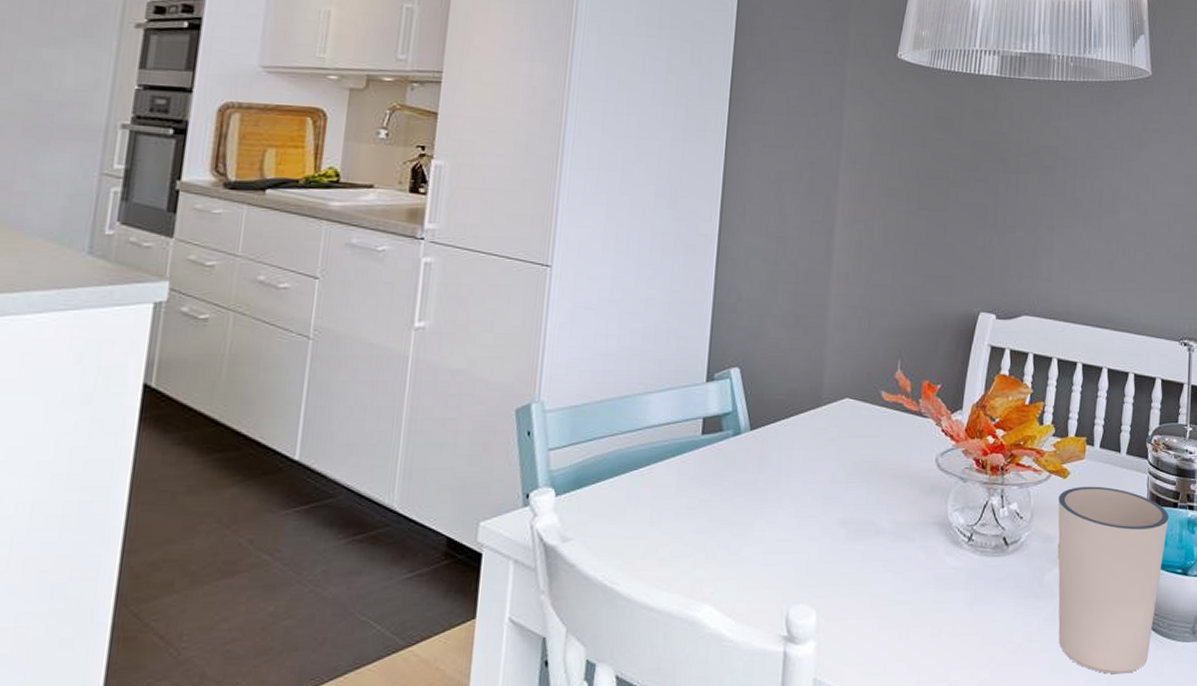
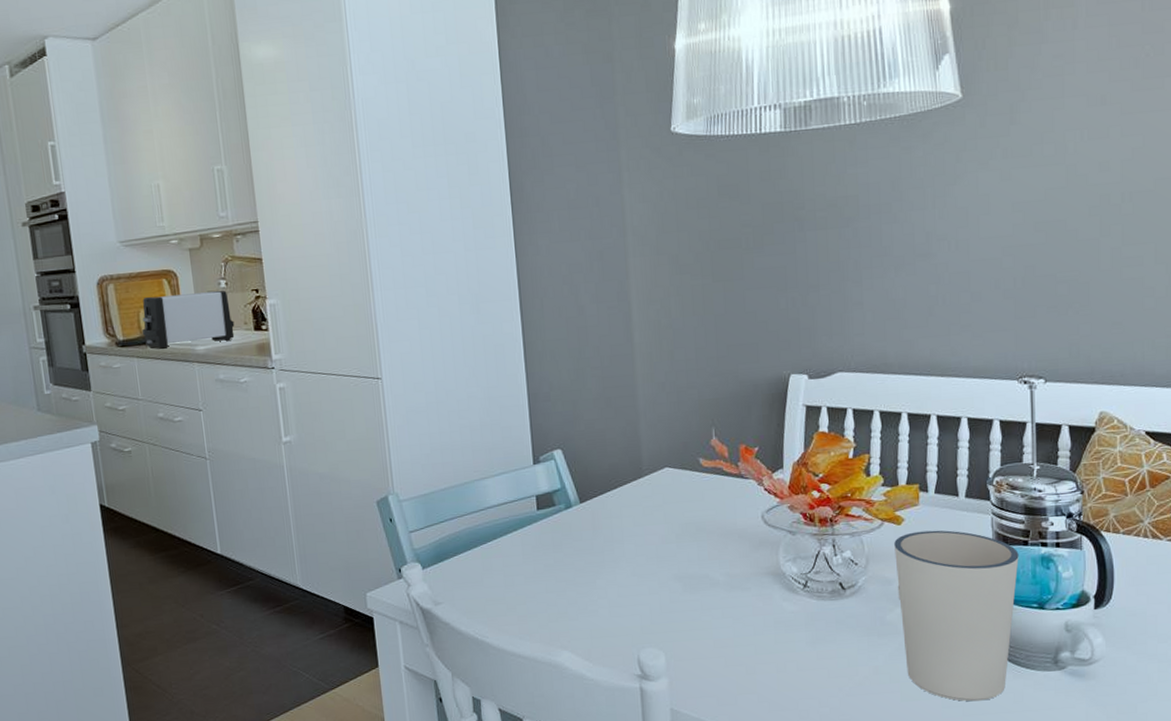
toaster: none [262,135,386,201] -> present [141,290,235,350]

